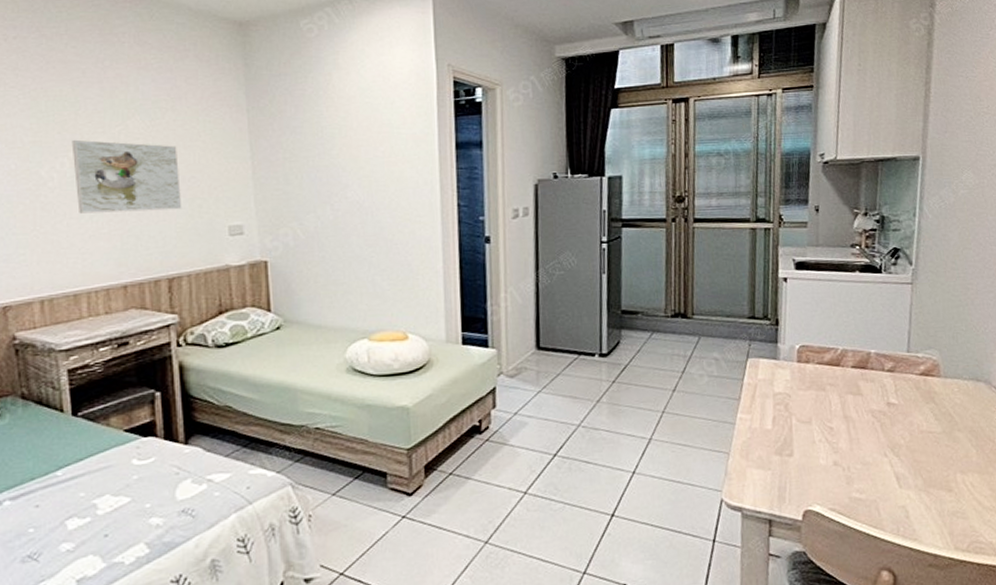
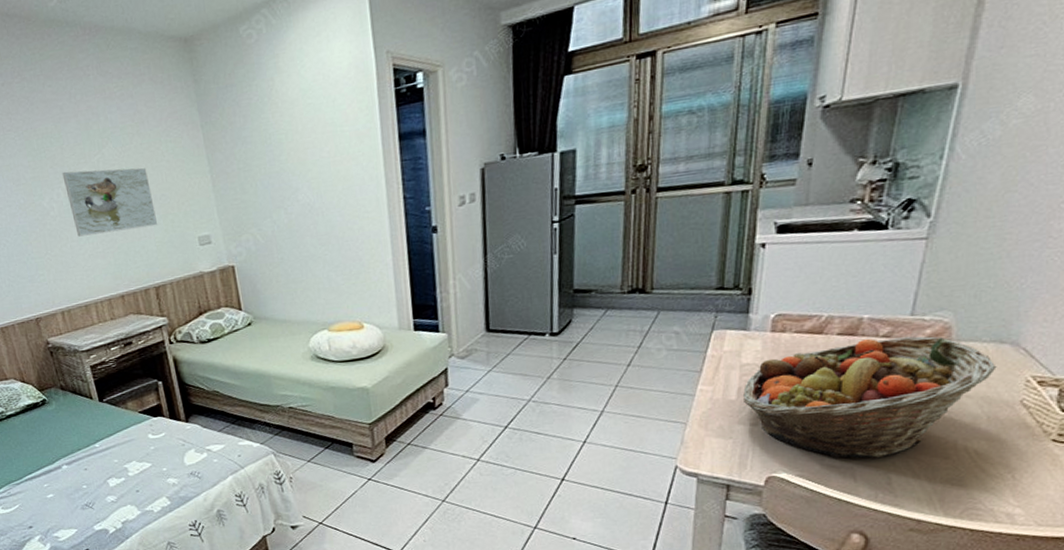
fruit basket: none [778,372,977,491] -> present [743,336,997,459]

